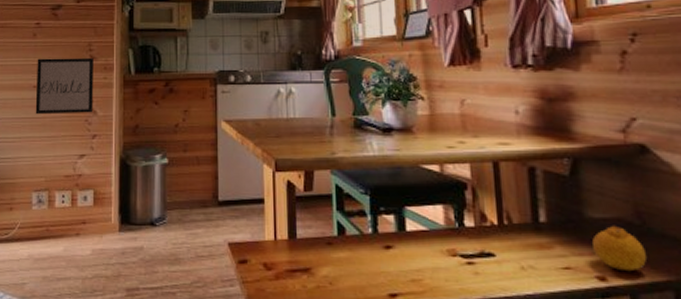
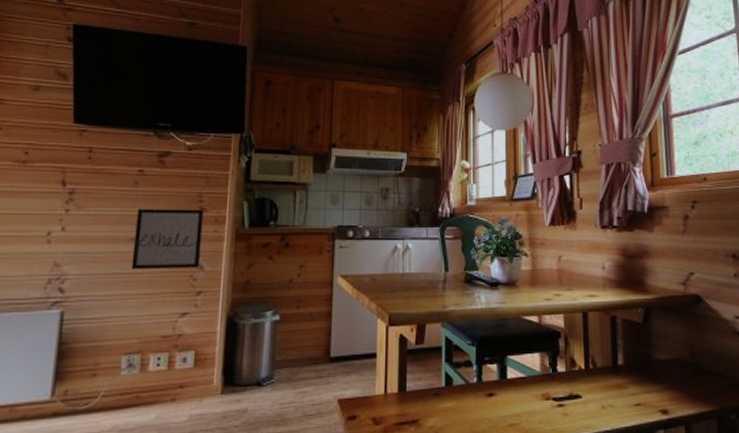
fruit: present [592,226,648,271] -> none [658,366,699,403]

